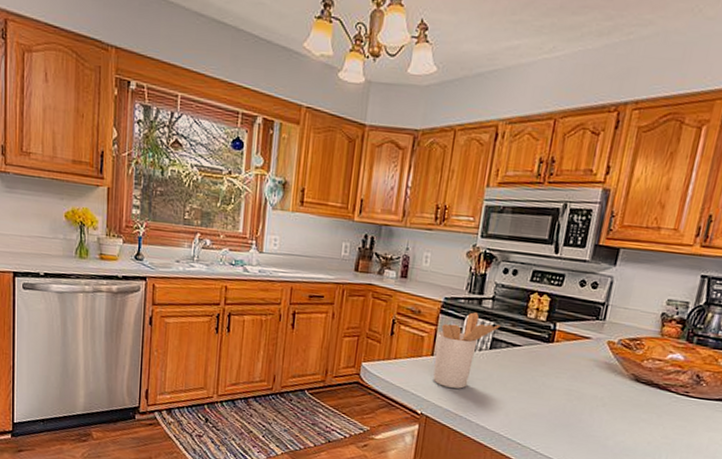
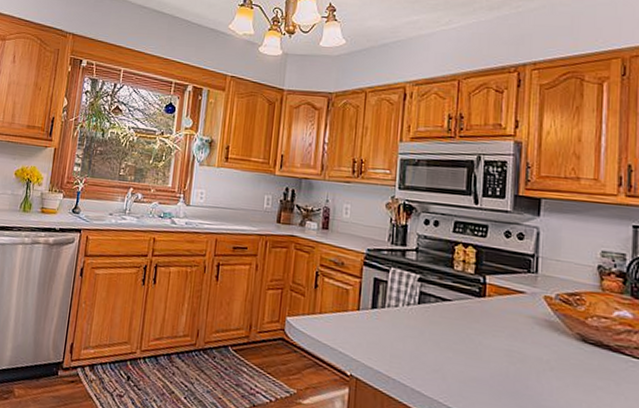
utensil holder: present [433,312,501,389] -> none [360,264,427,348]

